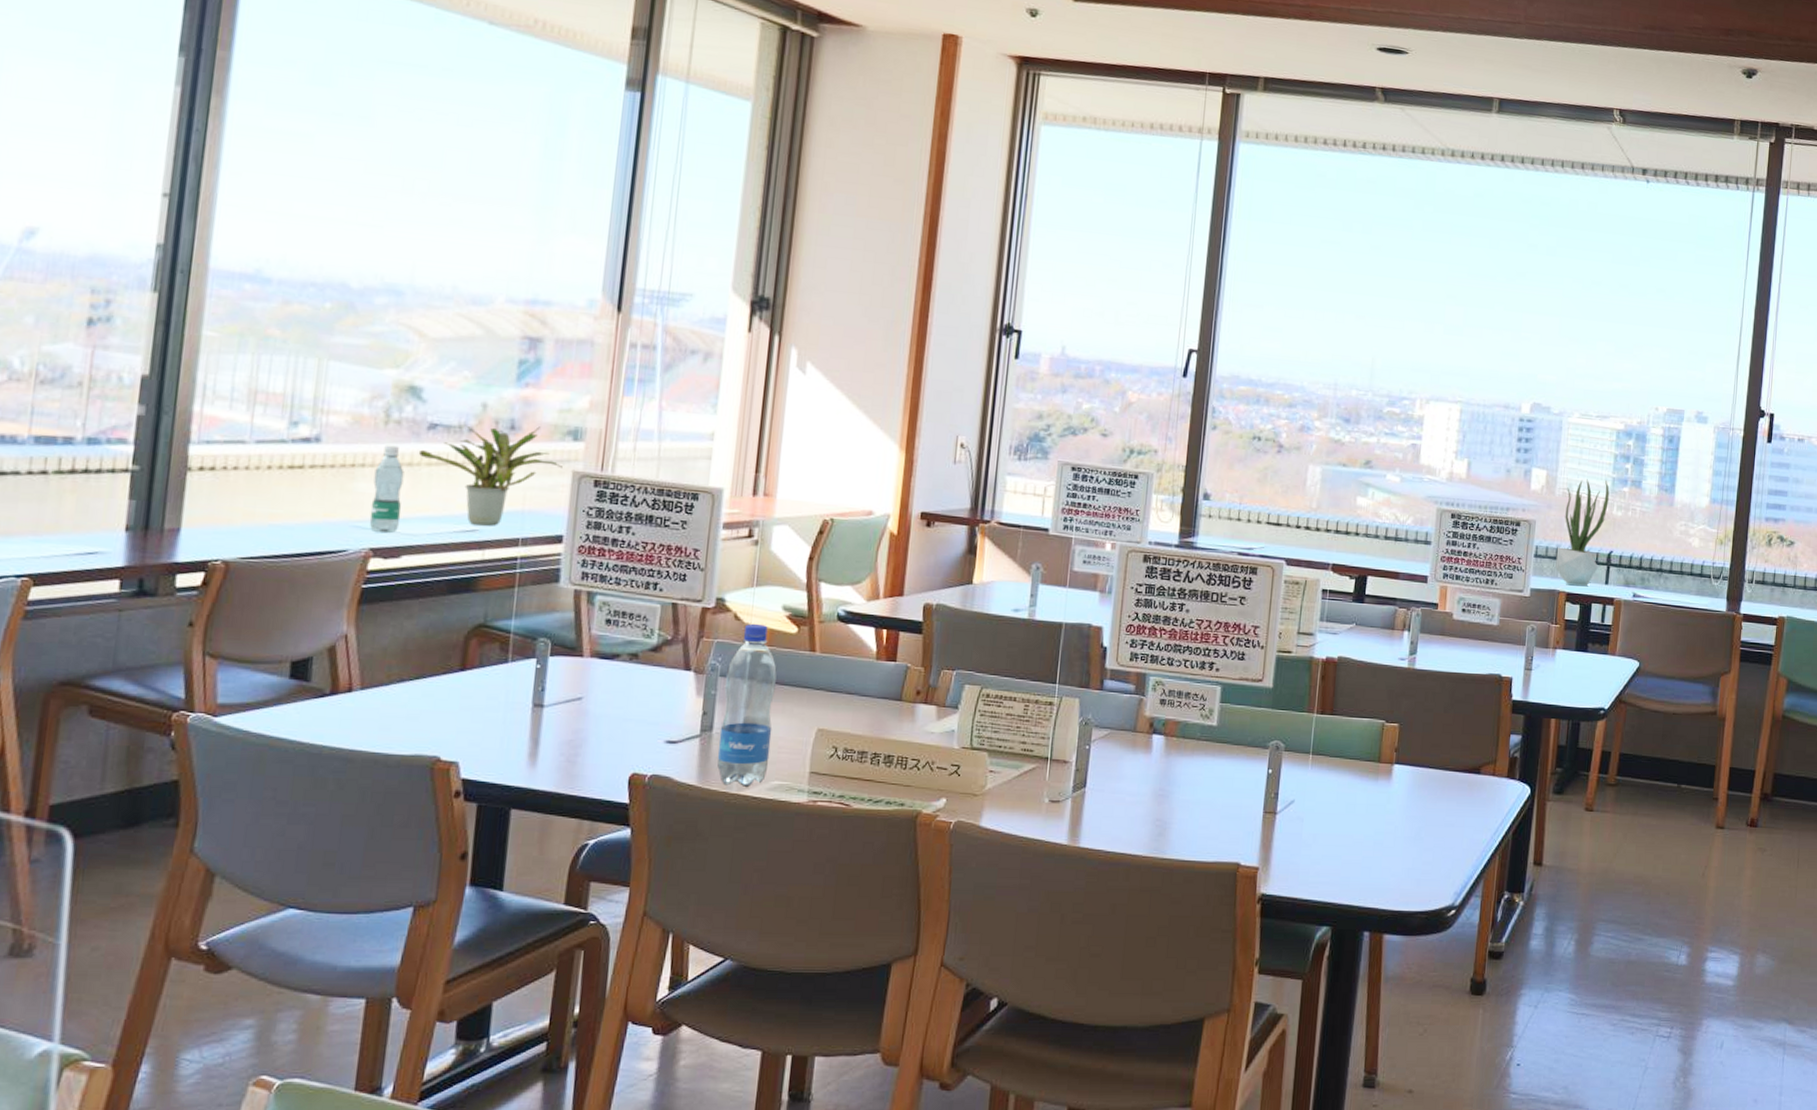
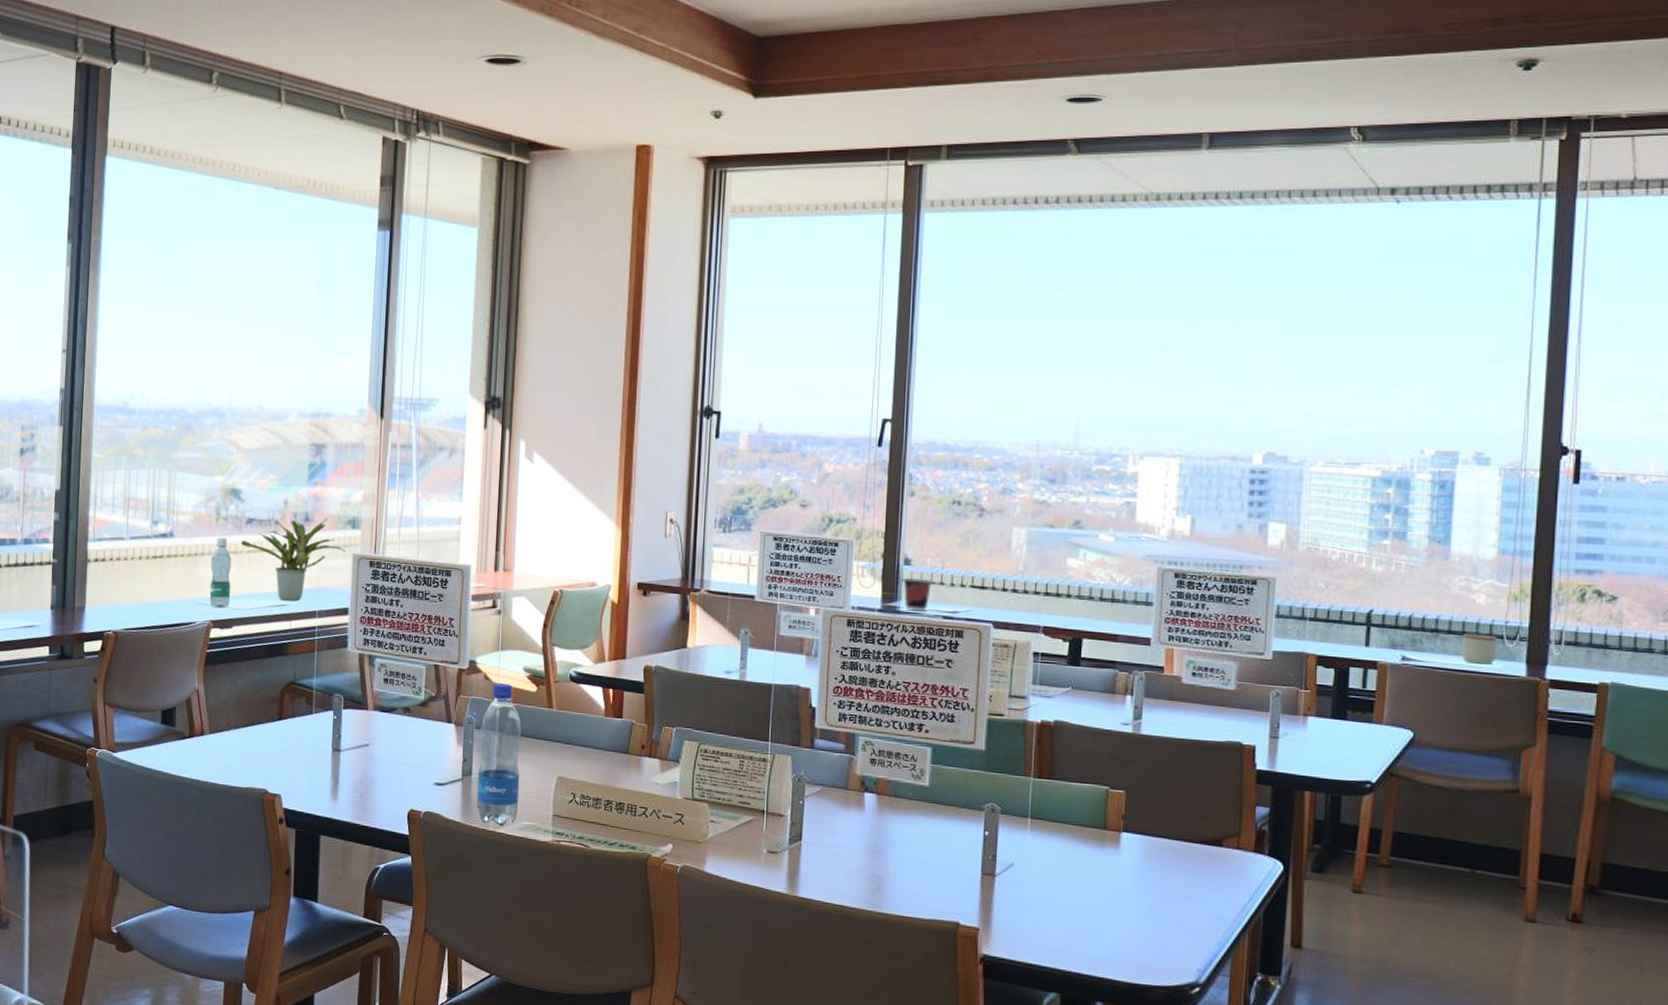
cup: none [1201,512,1230,548] -> present [903,577,933,612]
potted plant: present [1555,479,1610,587] -> none [1302,532,1366,649]
mug: none [1679,572,1706,601] -> present [1461,633,1497,665]

